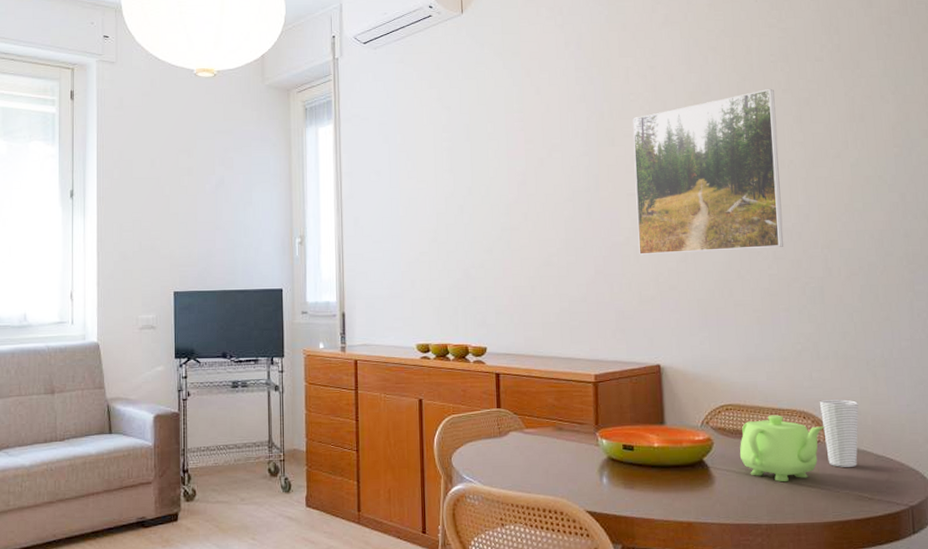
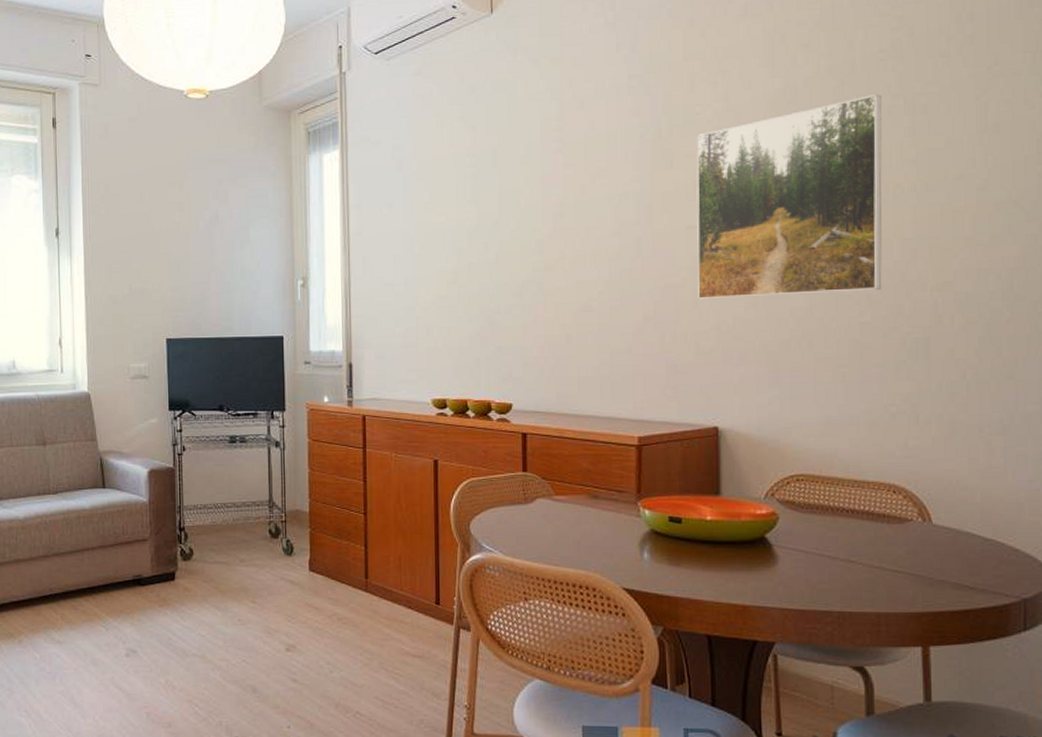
teapot: present [739,415,824,482] -> none [810,488,919,565]
cup: present [819,399,859,467] -> none [914,471,965,551]

